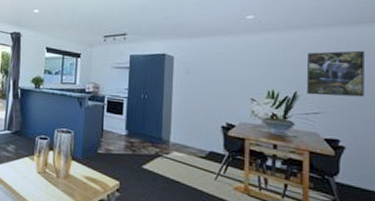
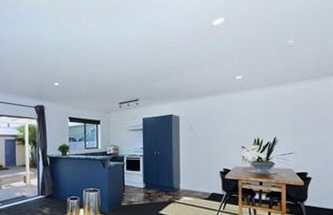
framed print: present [307,50,364,97] -> none [284,99,325,139]

